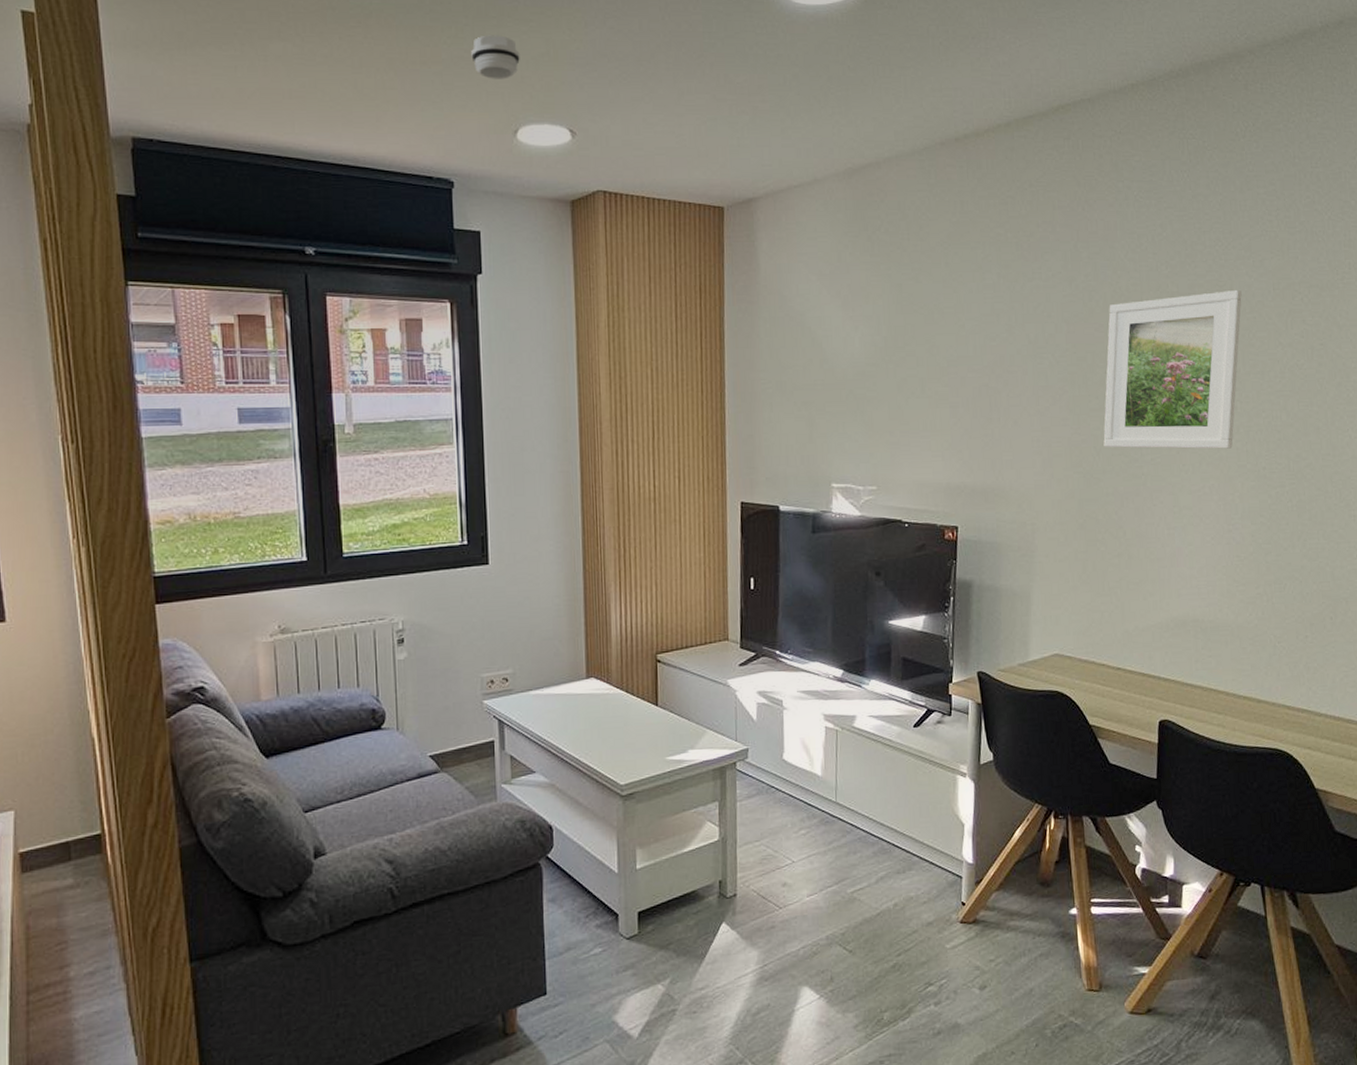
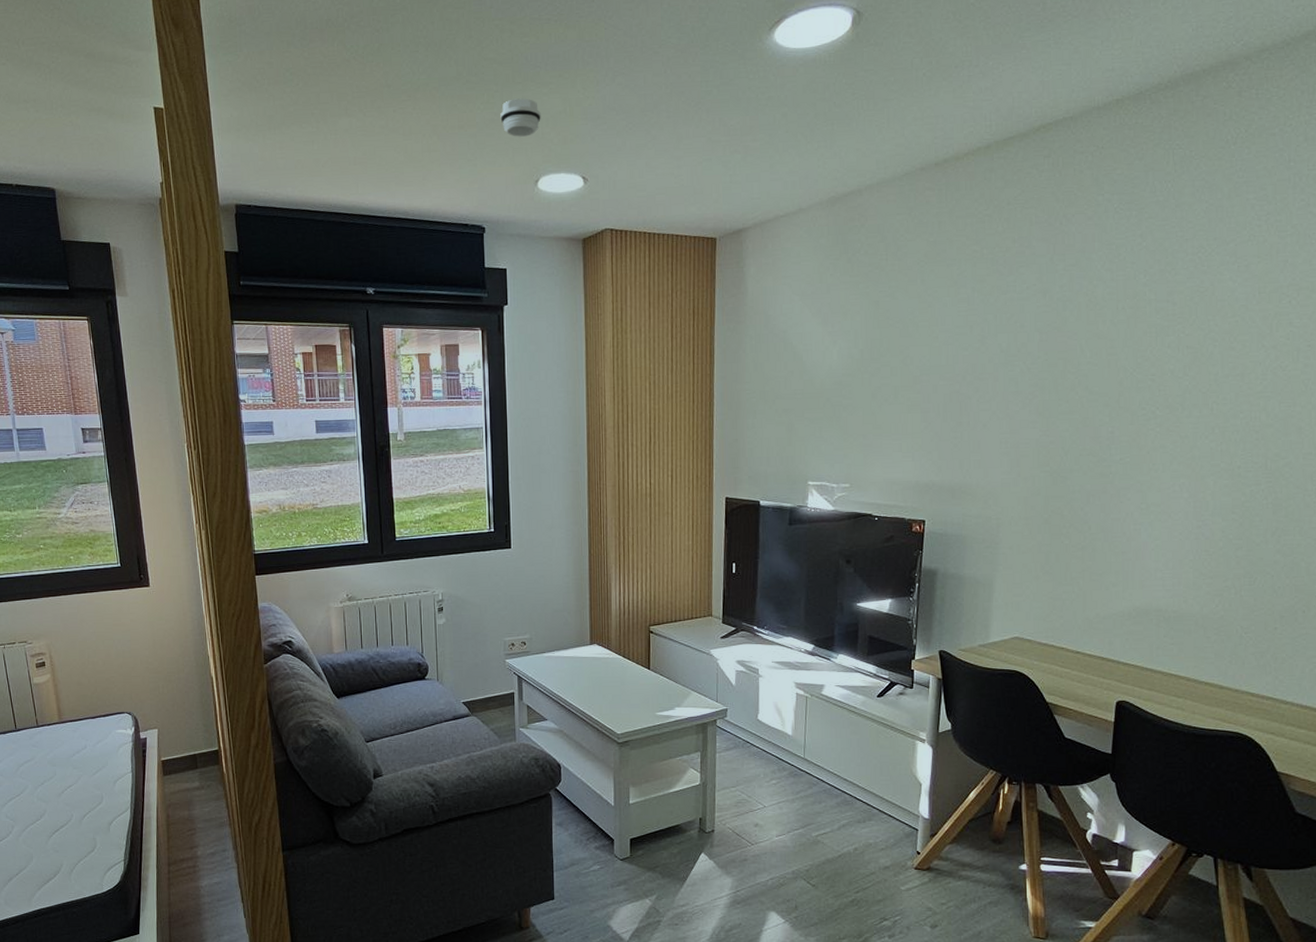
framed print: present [1103,289,1242,449] -> none [1072,294,1224,449]

